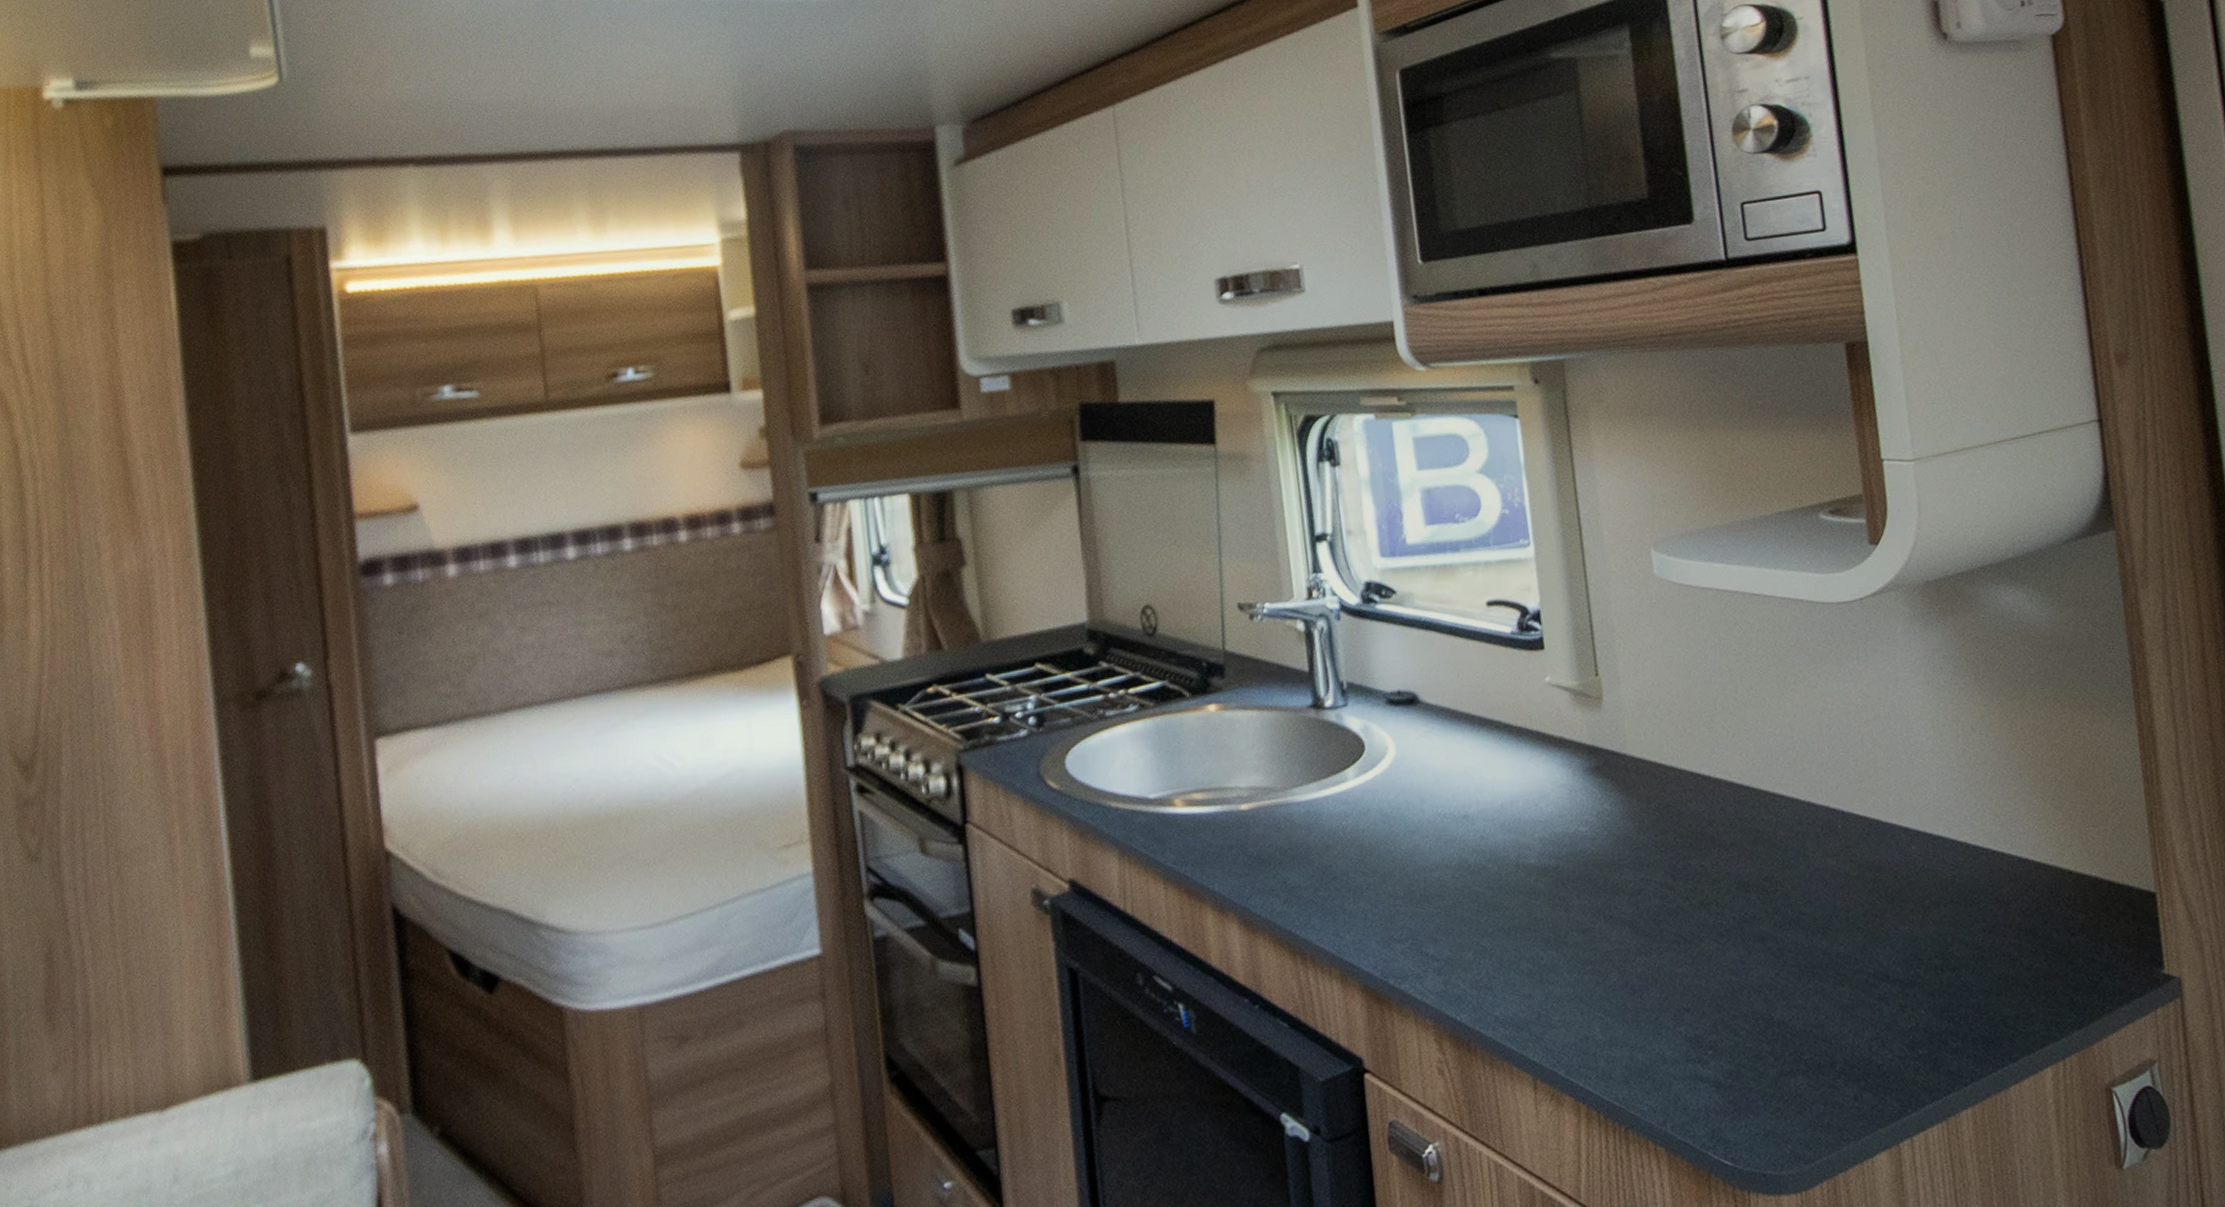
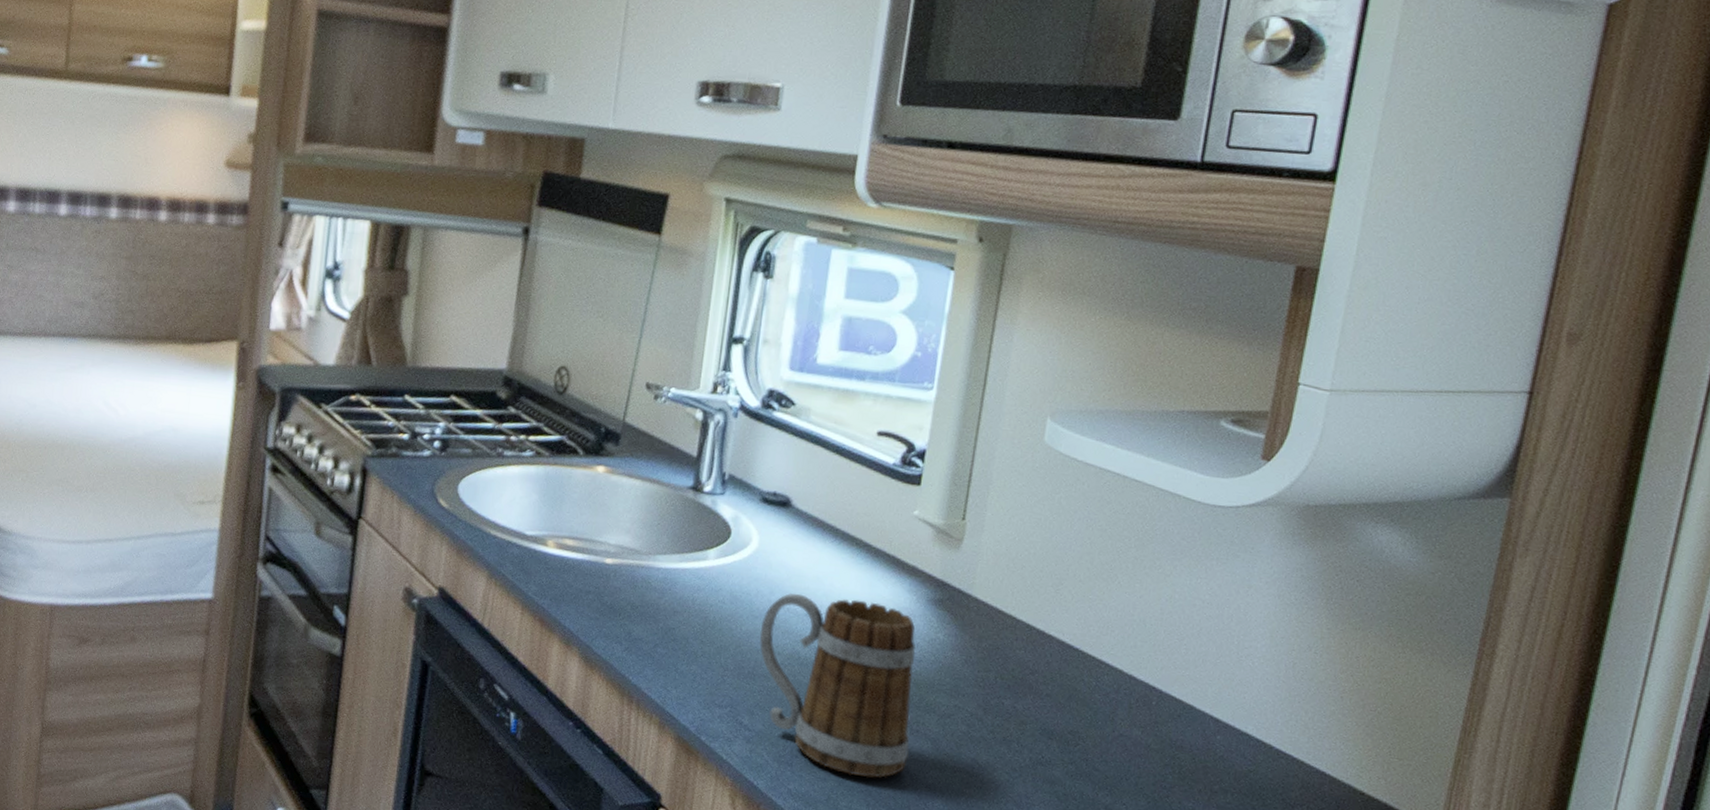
mug: none [1420,785,1610,985] -> present [759,592,916,778]

